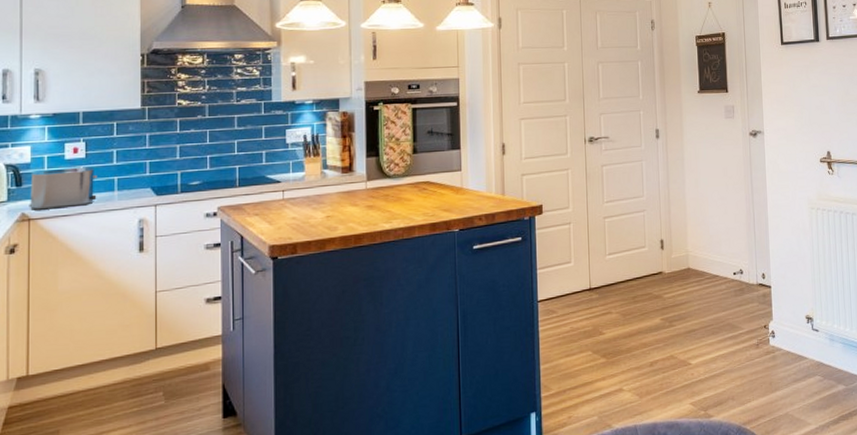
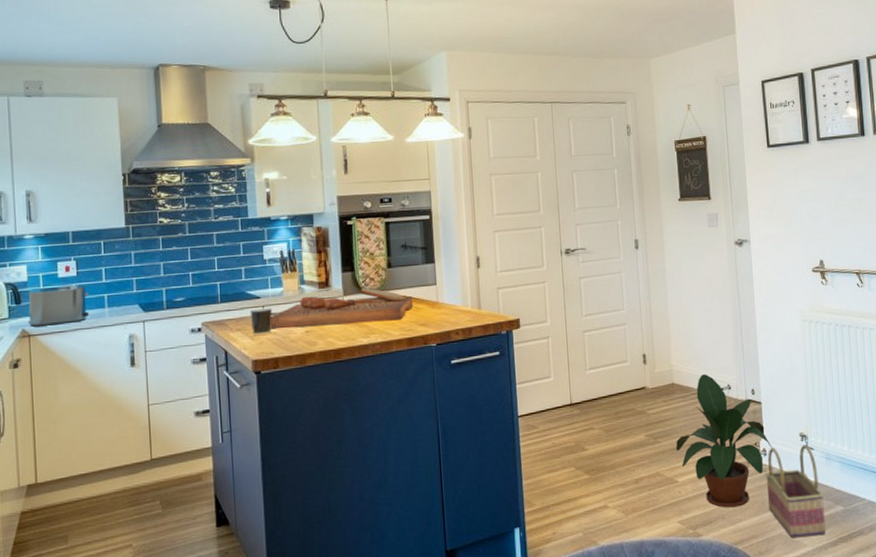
mug: none [269,192,299,221] -> present [250,308,279,336]
cutting board: none [289,173,438,213] -> present [270,288,414,329]
potted plant: none [689,258,780,389] -> present [675,373,772,508]
basket: none [774,326,828,418] -> present [765,445,826,539]

